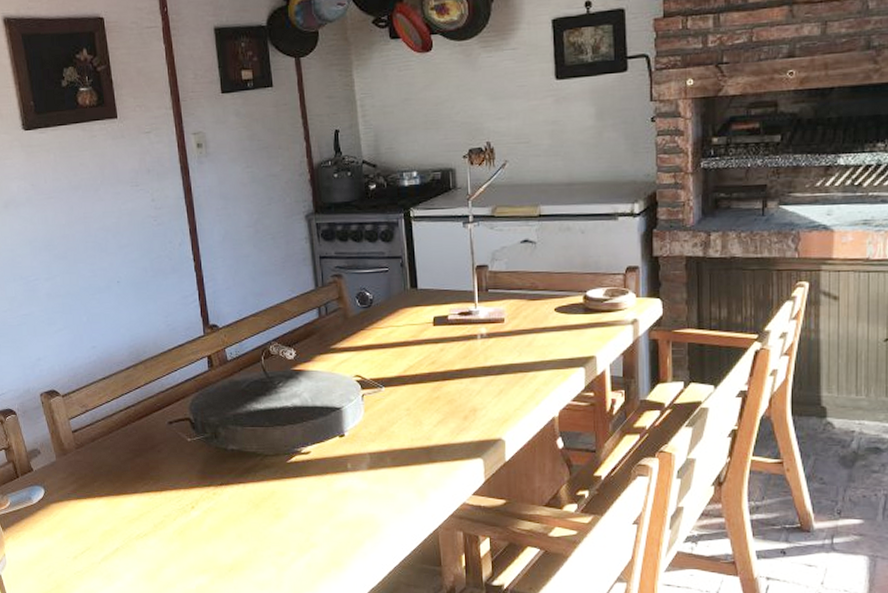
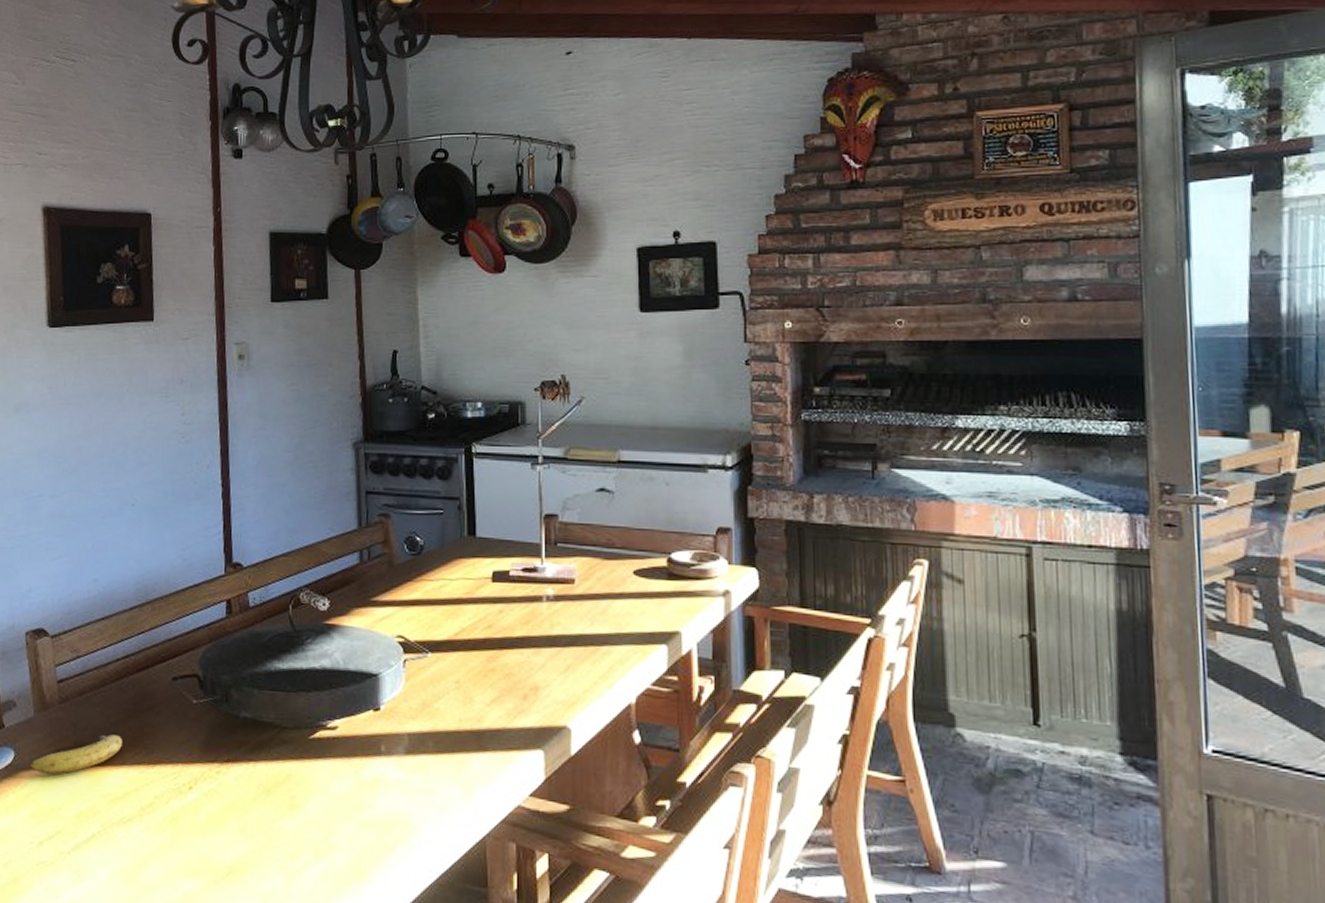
fruit: none [59,470,133,505] -> present [30,734,122,775]

